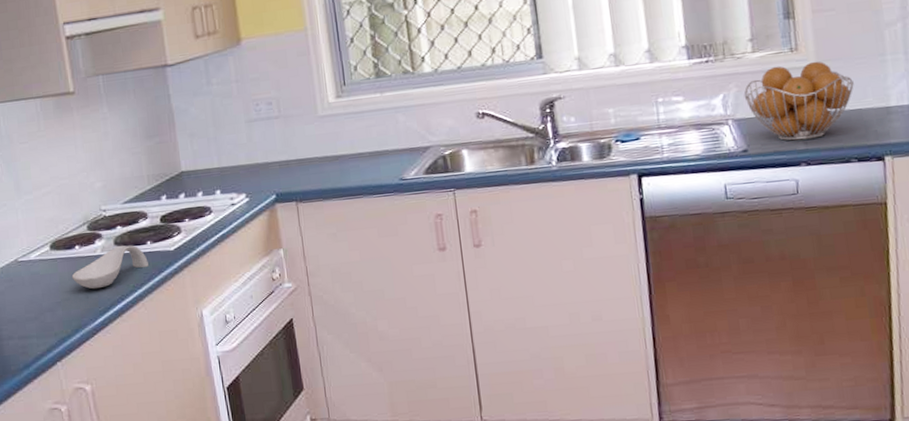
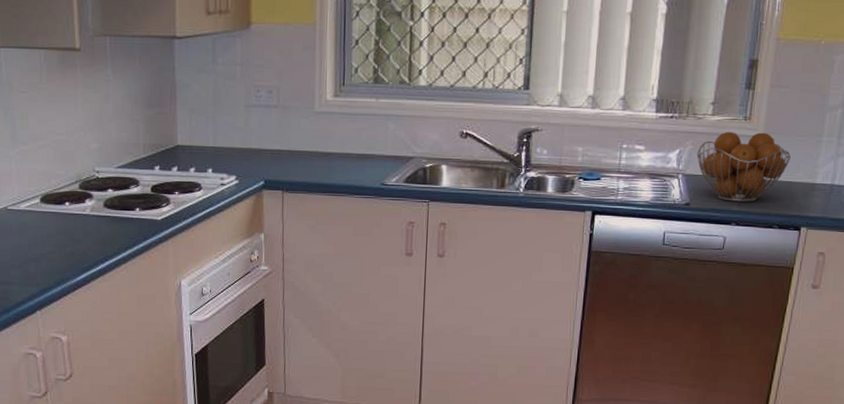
spoon rest: present [71,245,149,289] -> none [59,207,135,247]

